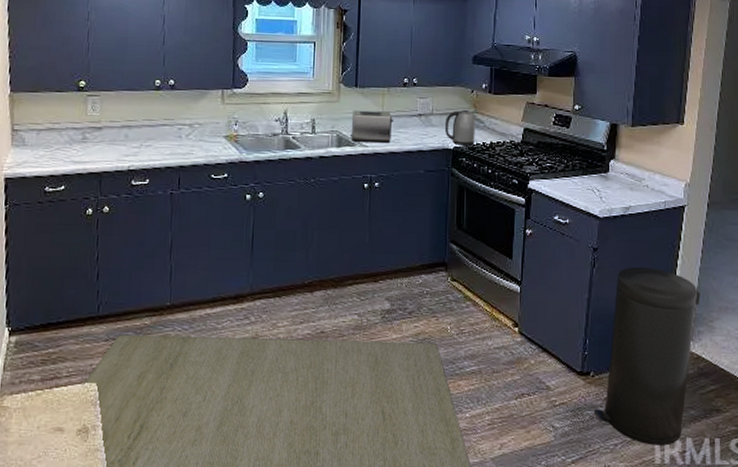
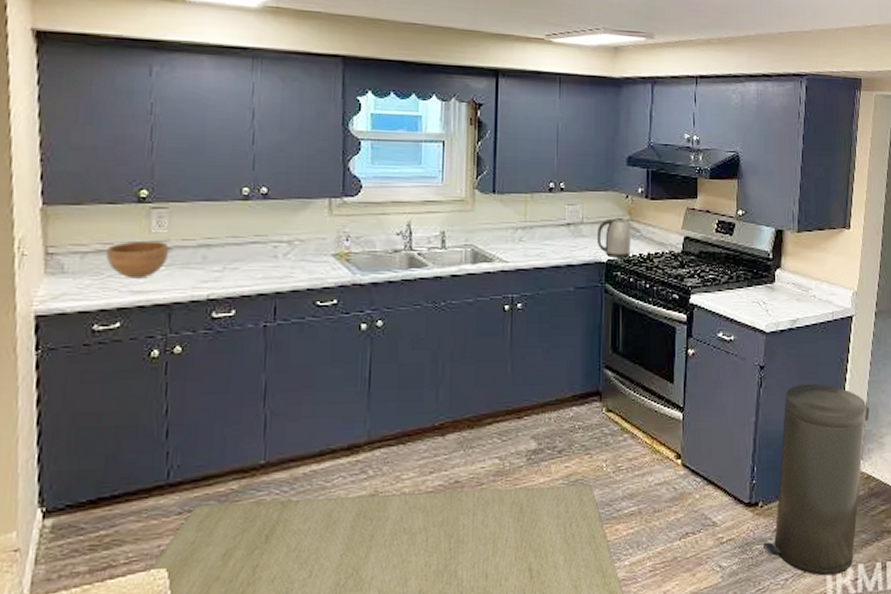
bowl: none [54,121,101,152] -> present [105,240,170,279]
toaster: present [351,110,394,143] -> none [488,220,539,257]

